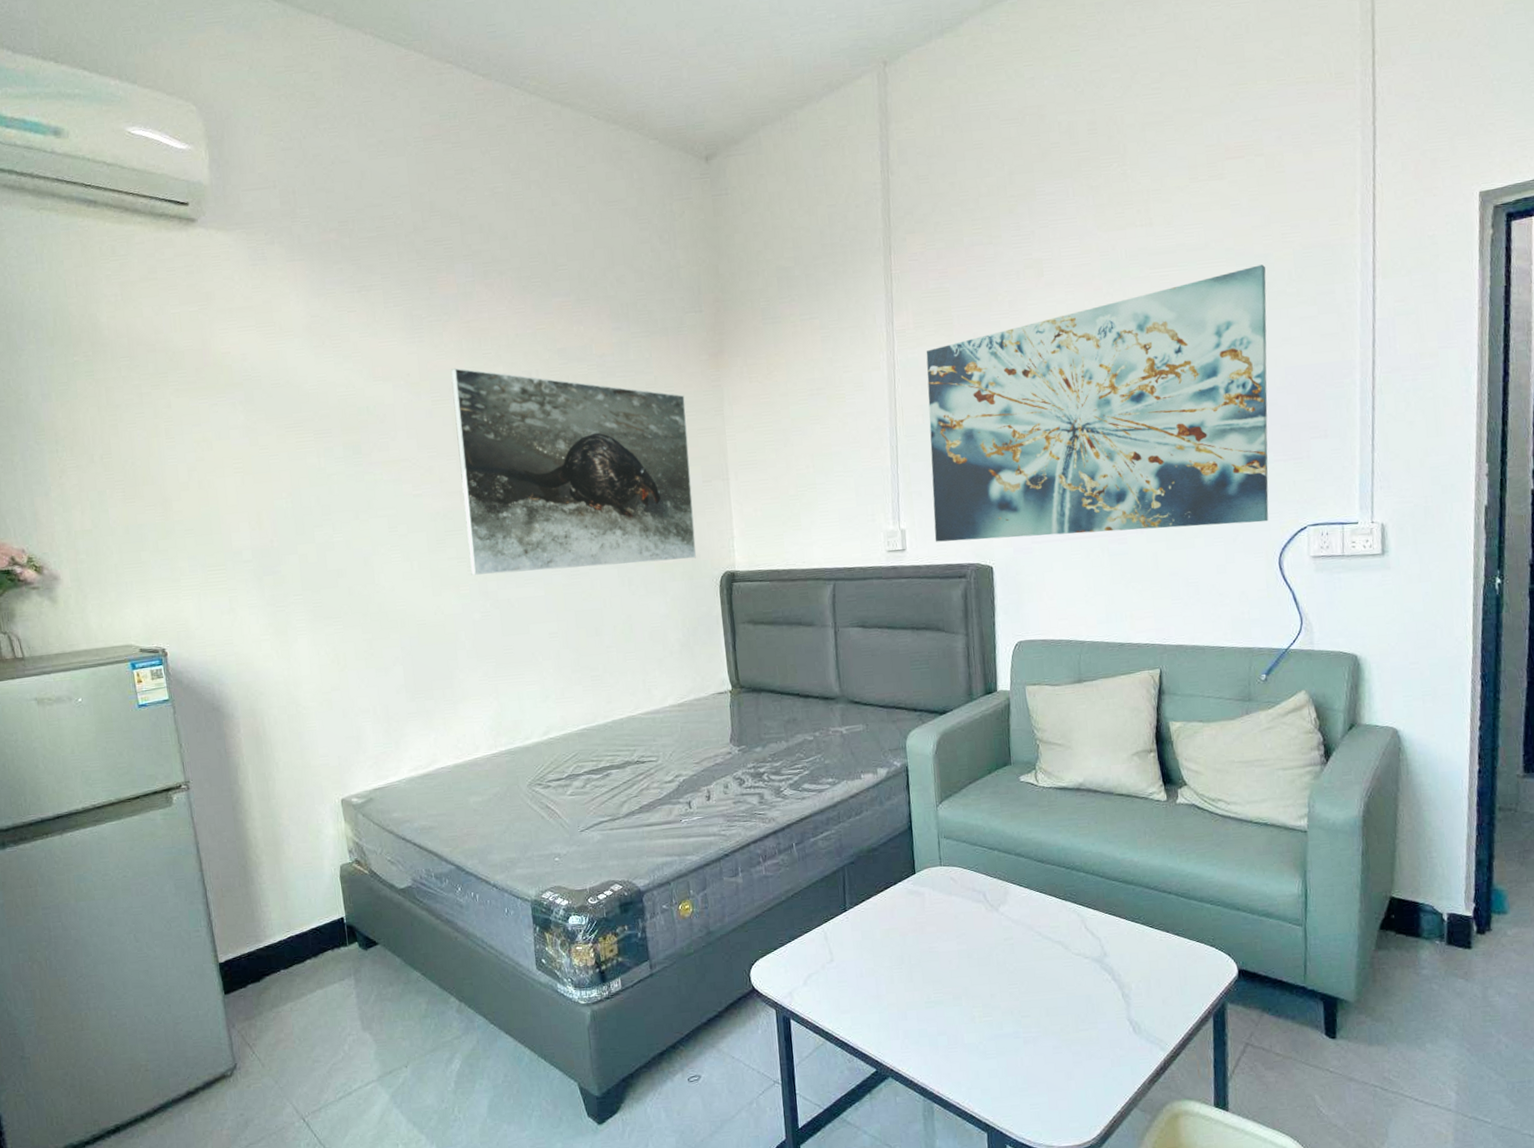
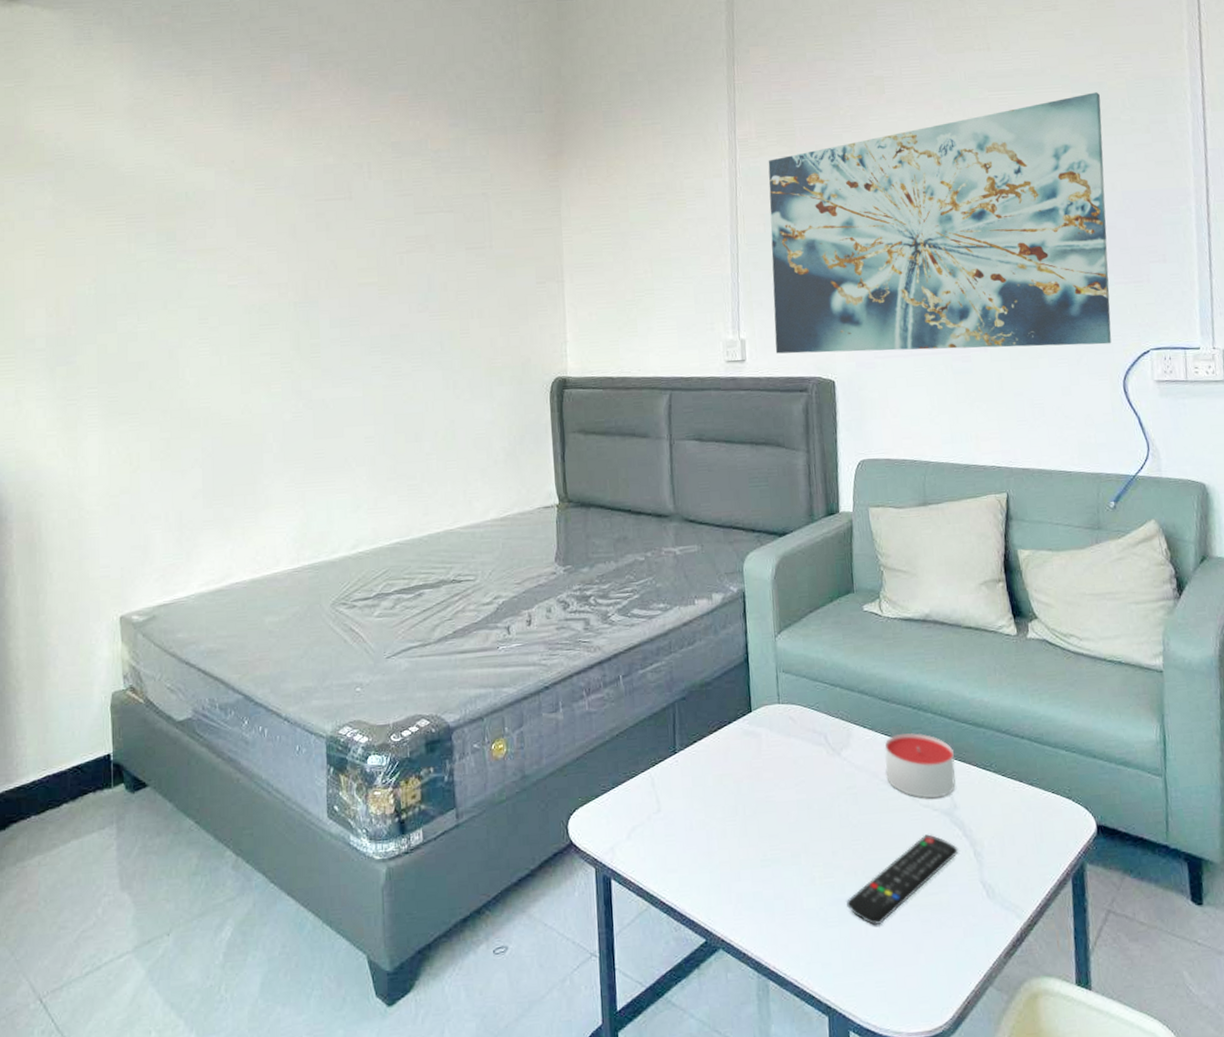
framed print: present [450,368,697,575] -> none [277,157,527,373]
remote control: none [1003,979,1108,1056] -> present [845,834,959,925]
candle: none [1039,890,1106,948] -> present [884,733,956,799]

